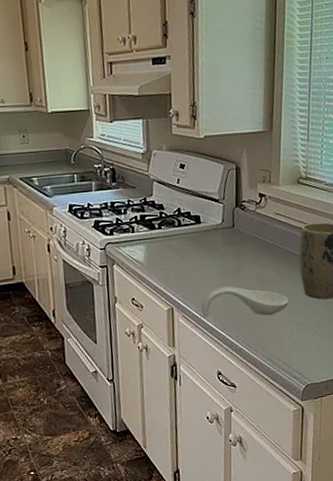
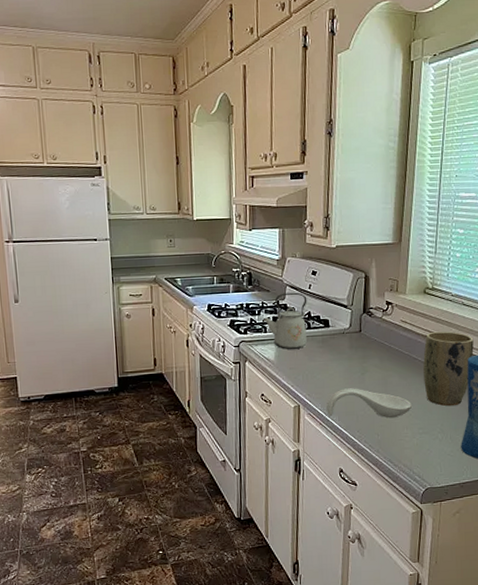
kettle: none [129,187,178,250] -> present [262,292,307,350]

